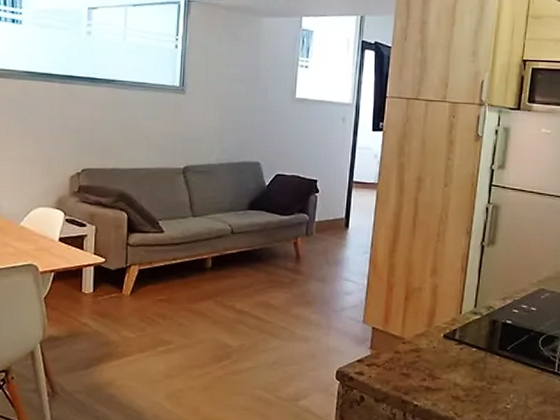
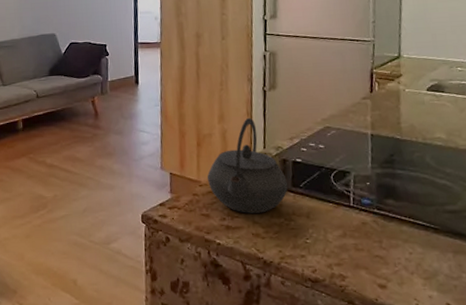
kettle: none [411,273,494,375] -> present [207,117,288,213]

